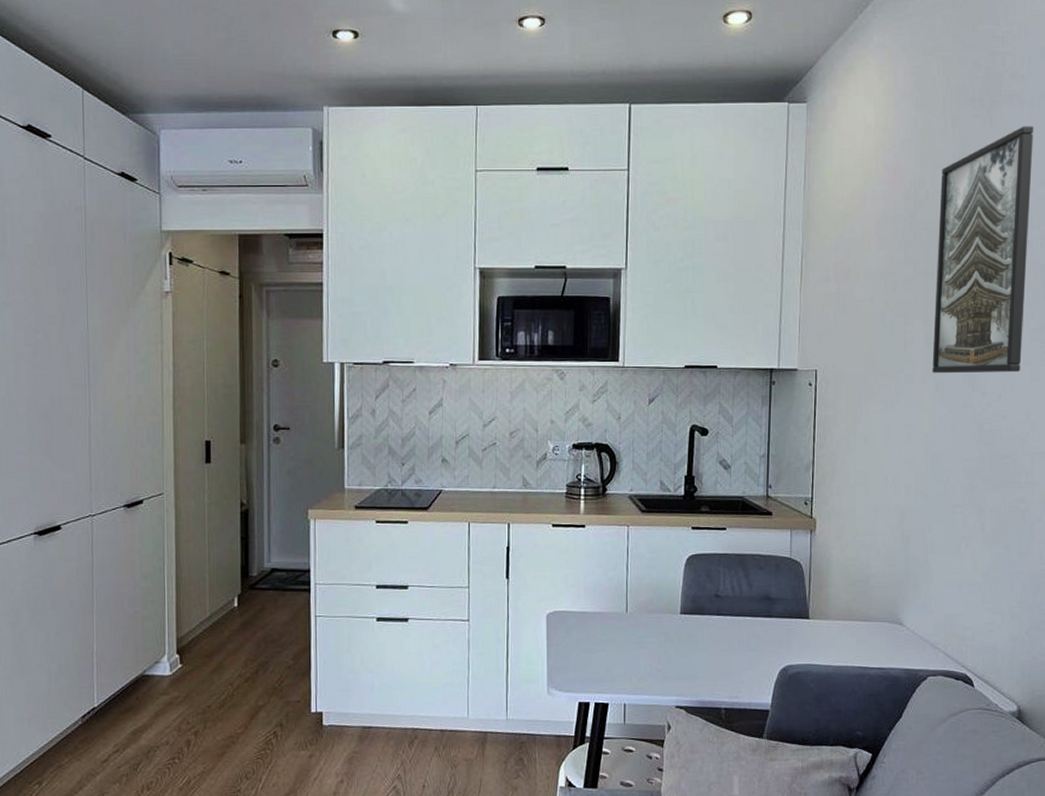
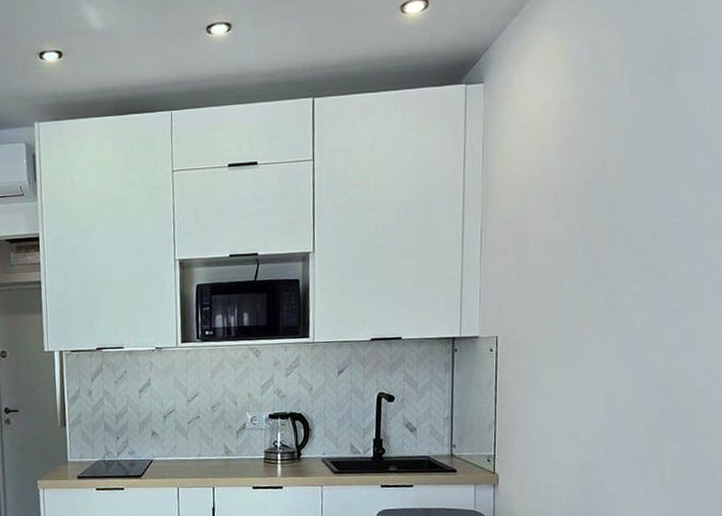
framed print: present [932,126,1034,374] -> none [611,87,715,334]

